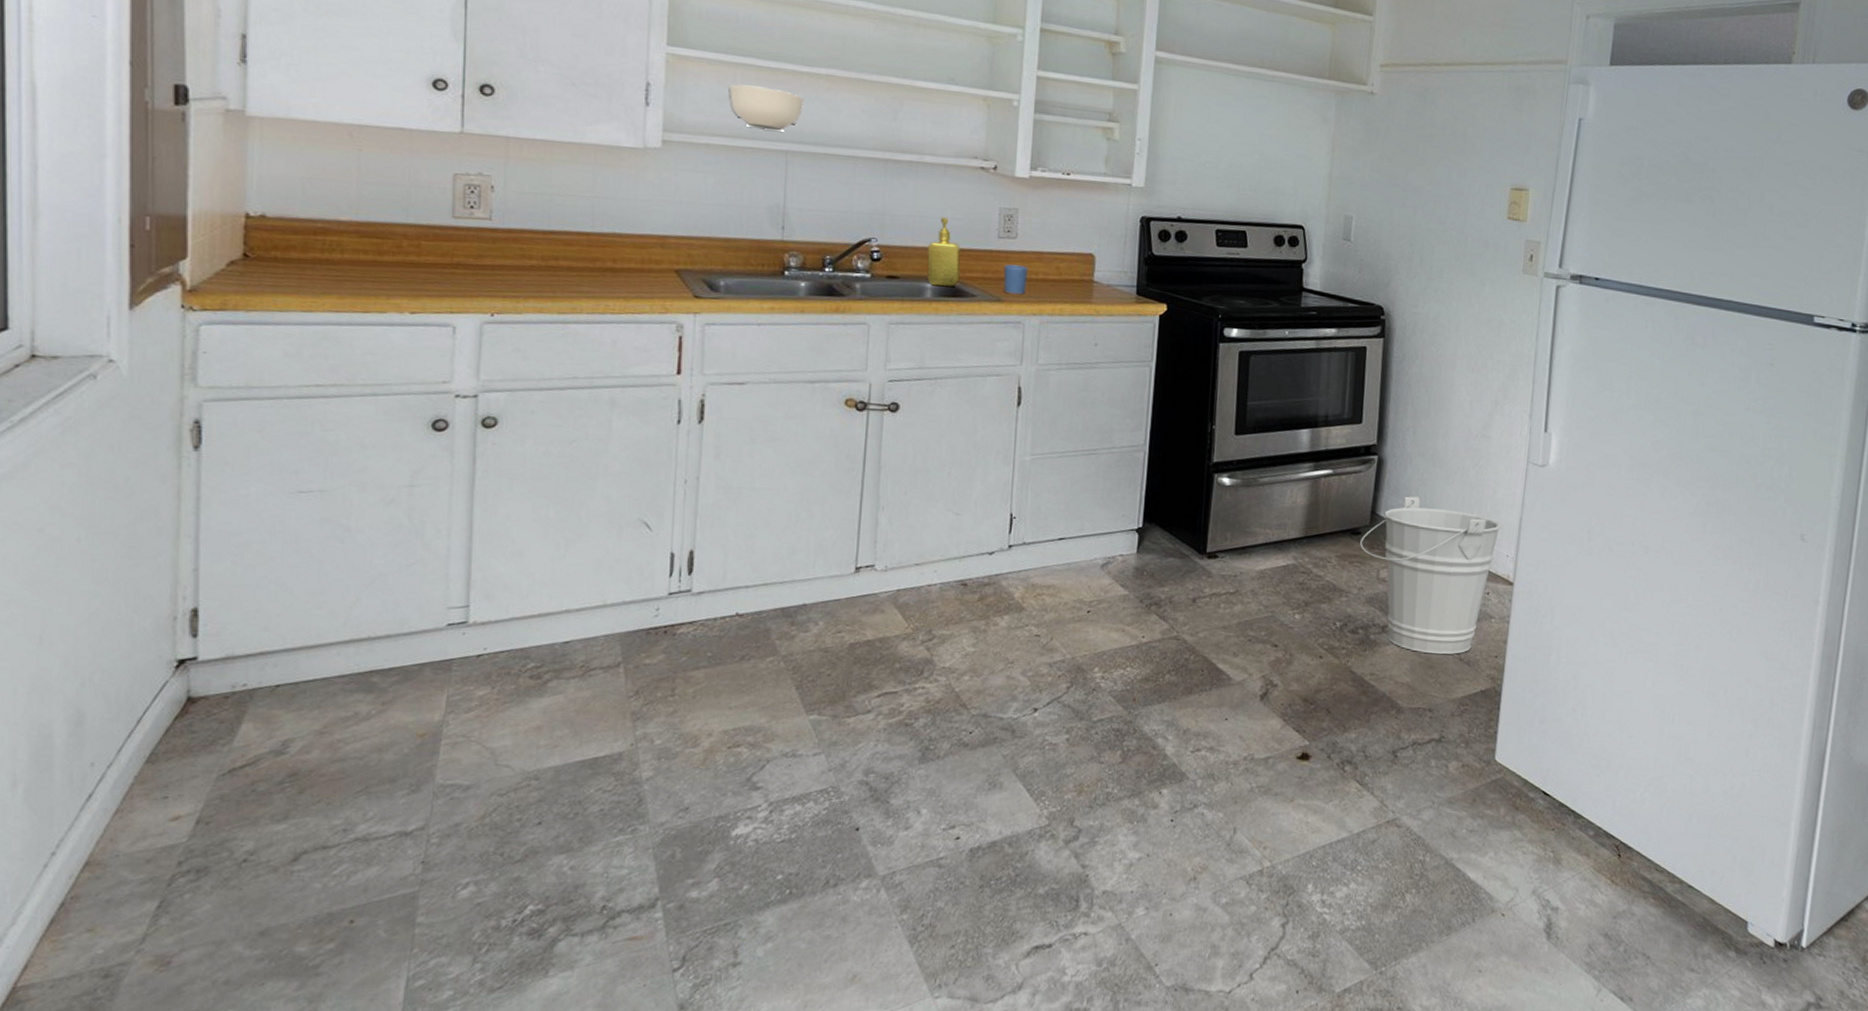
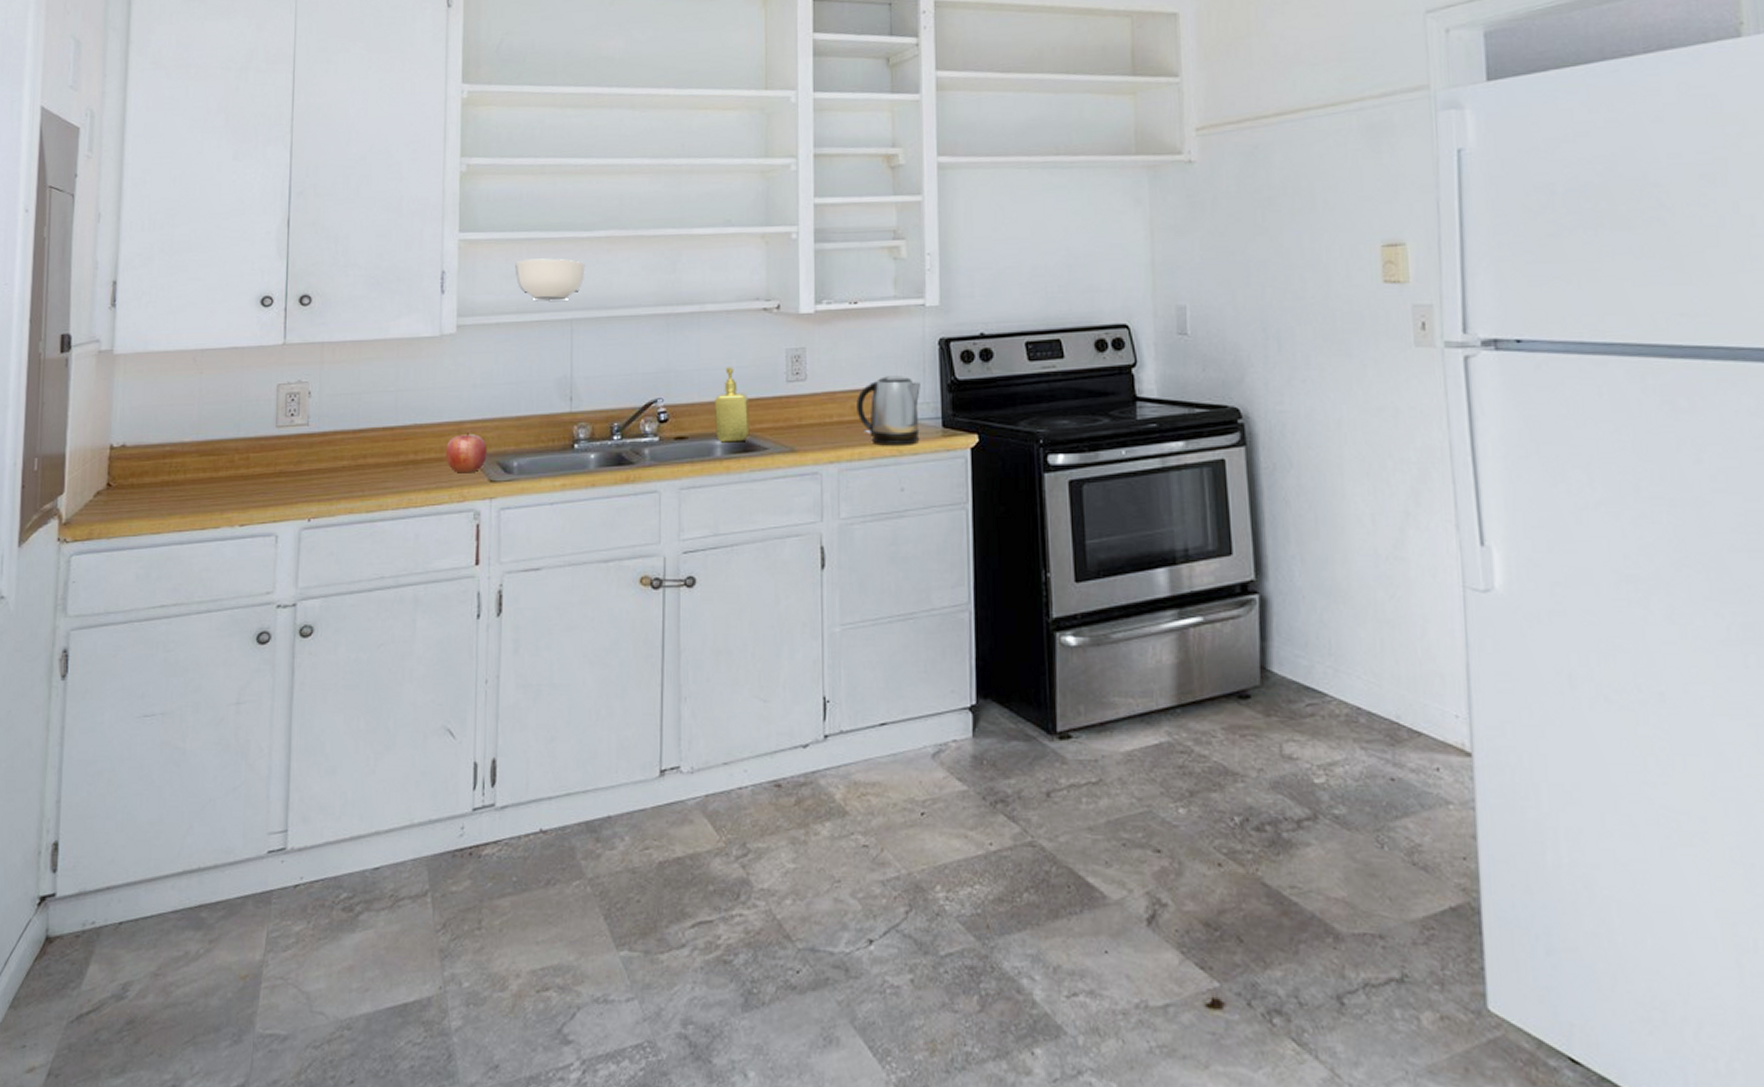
fruit: none [646,245,692,287] -> present [445,430,487,474]
mug: present [1003,264,1028,295] -> none [795,409,821,443]
kettle: none [1061,244,1121,308] -> present [856,376,920,447]
bucket: present [1360,496,1501,655] -> none [1251,644,1441,858]

